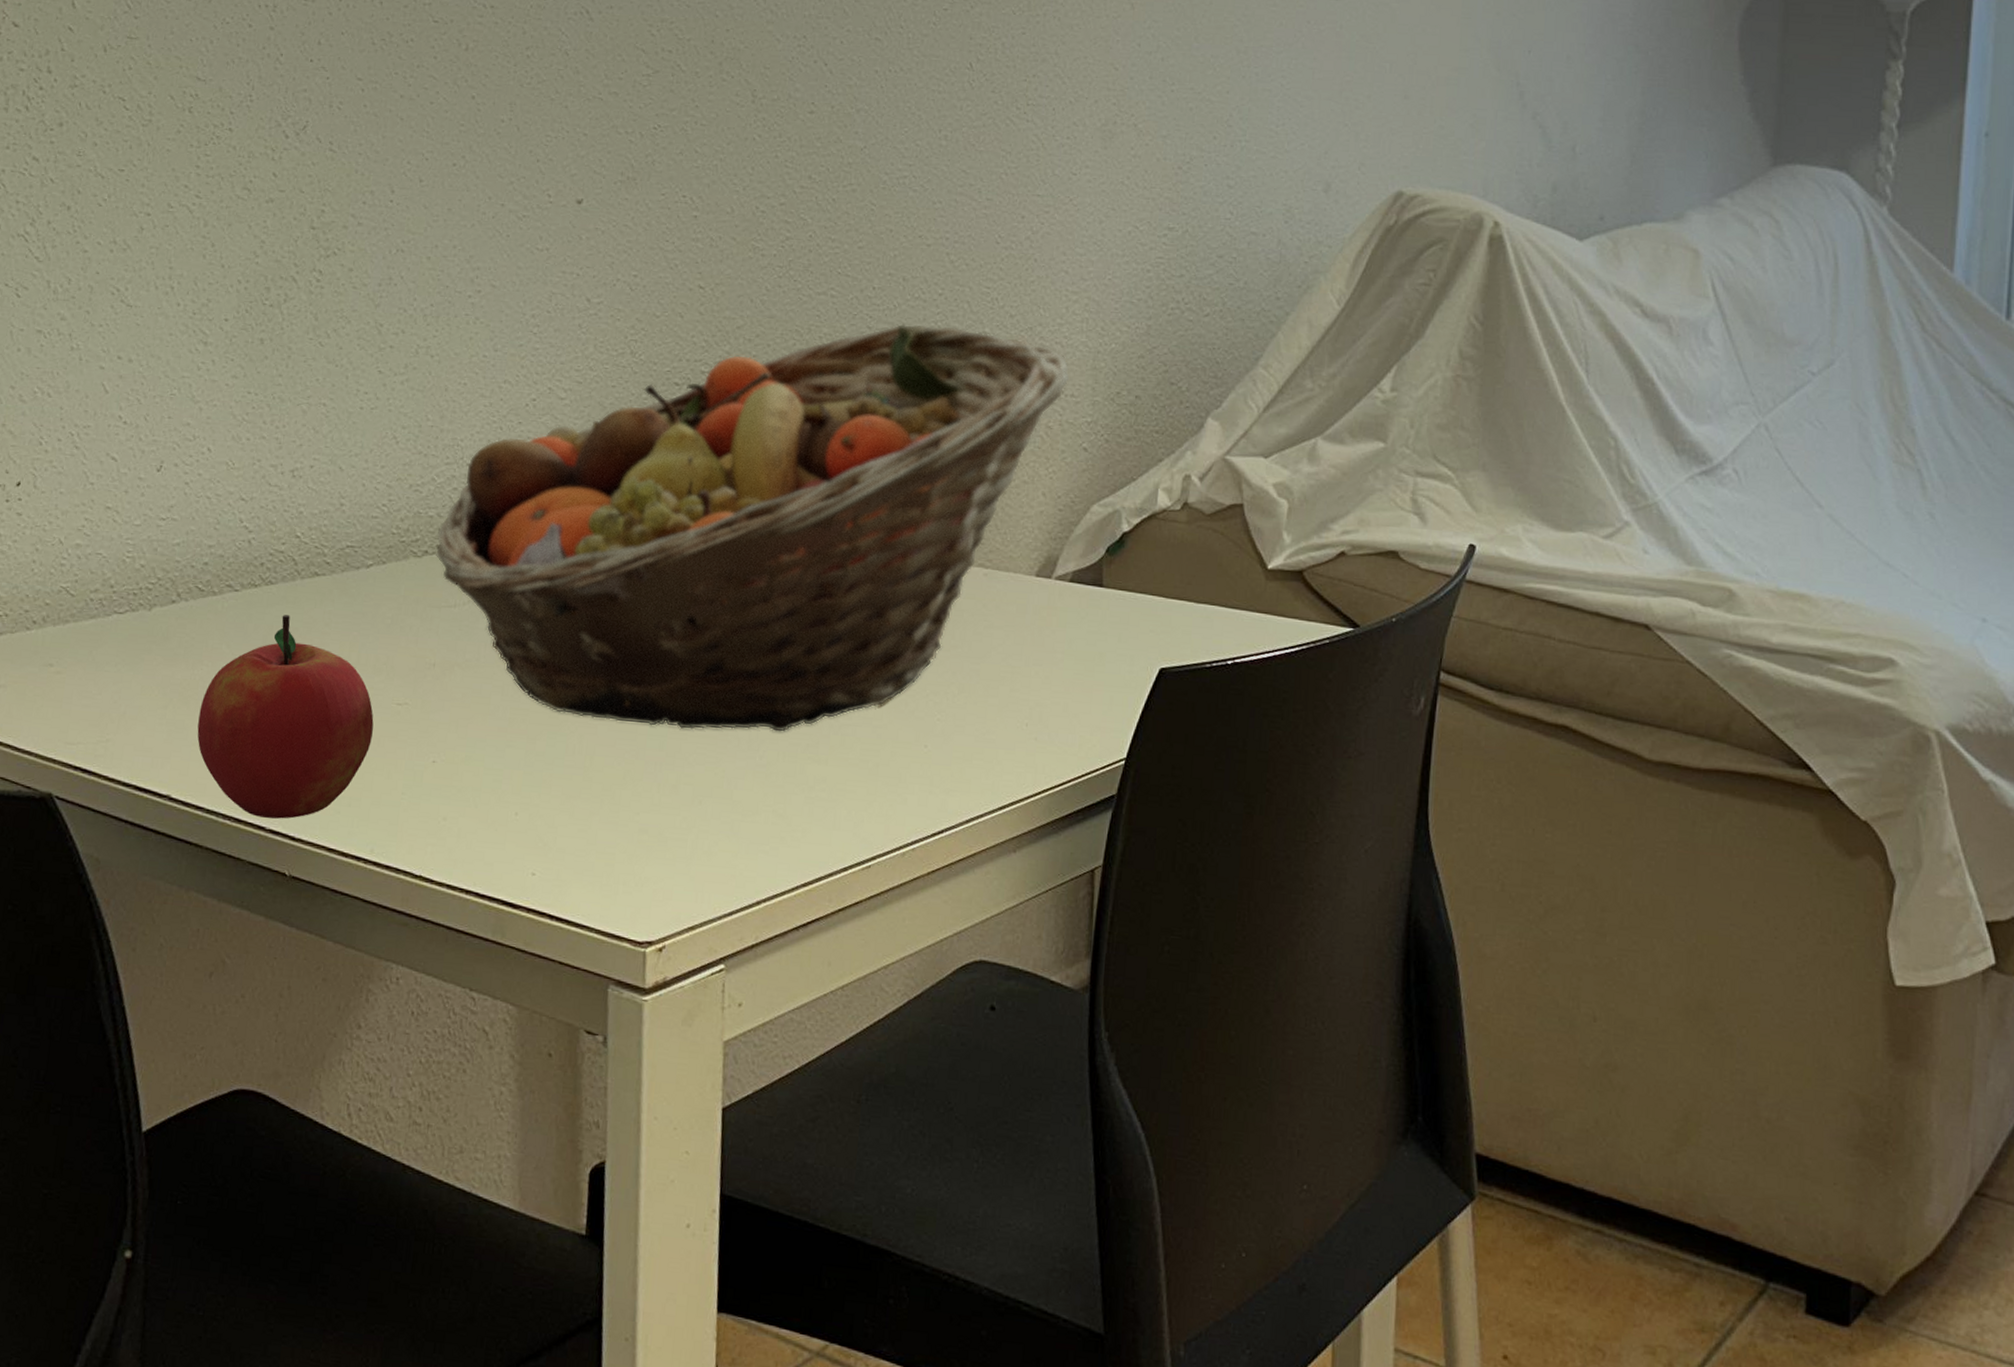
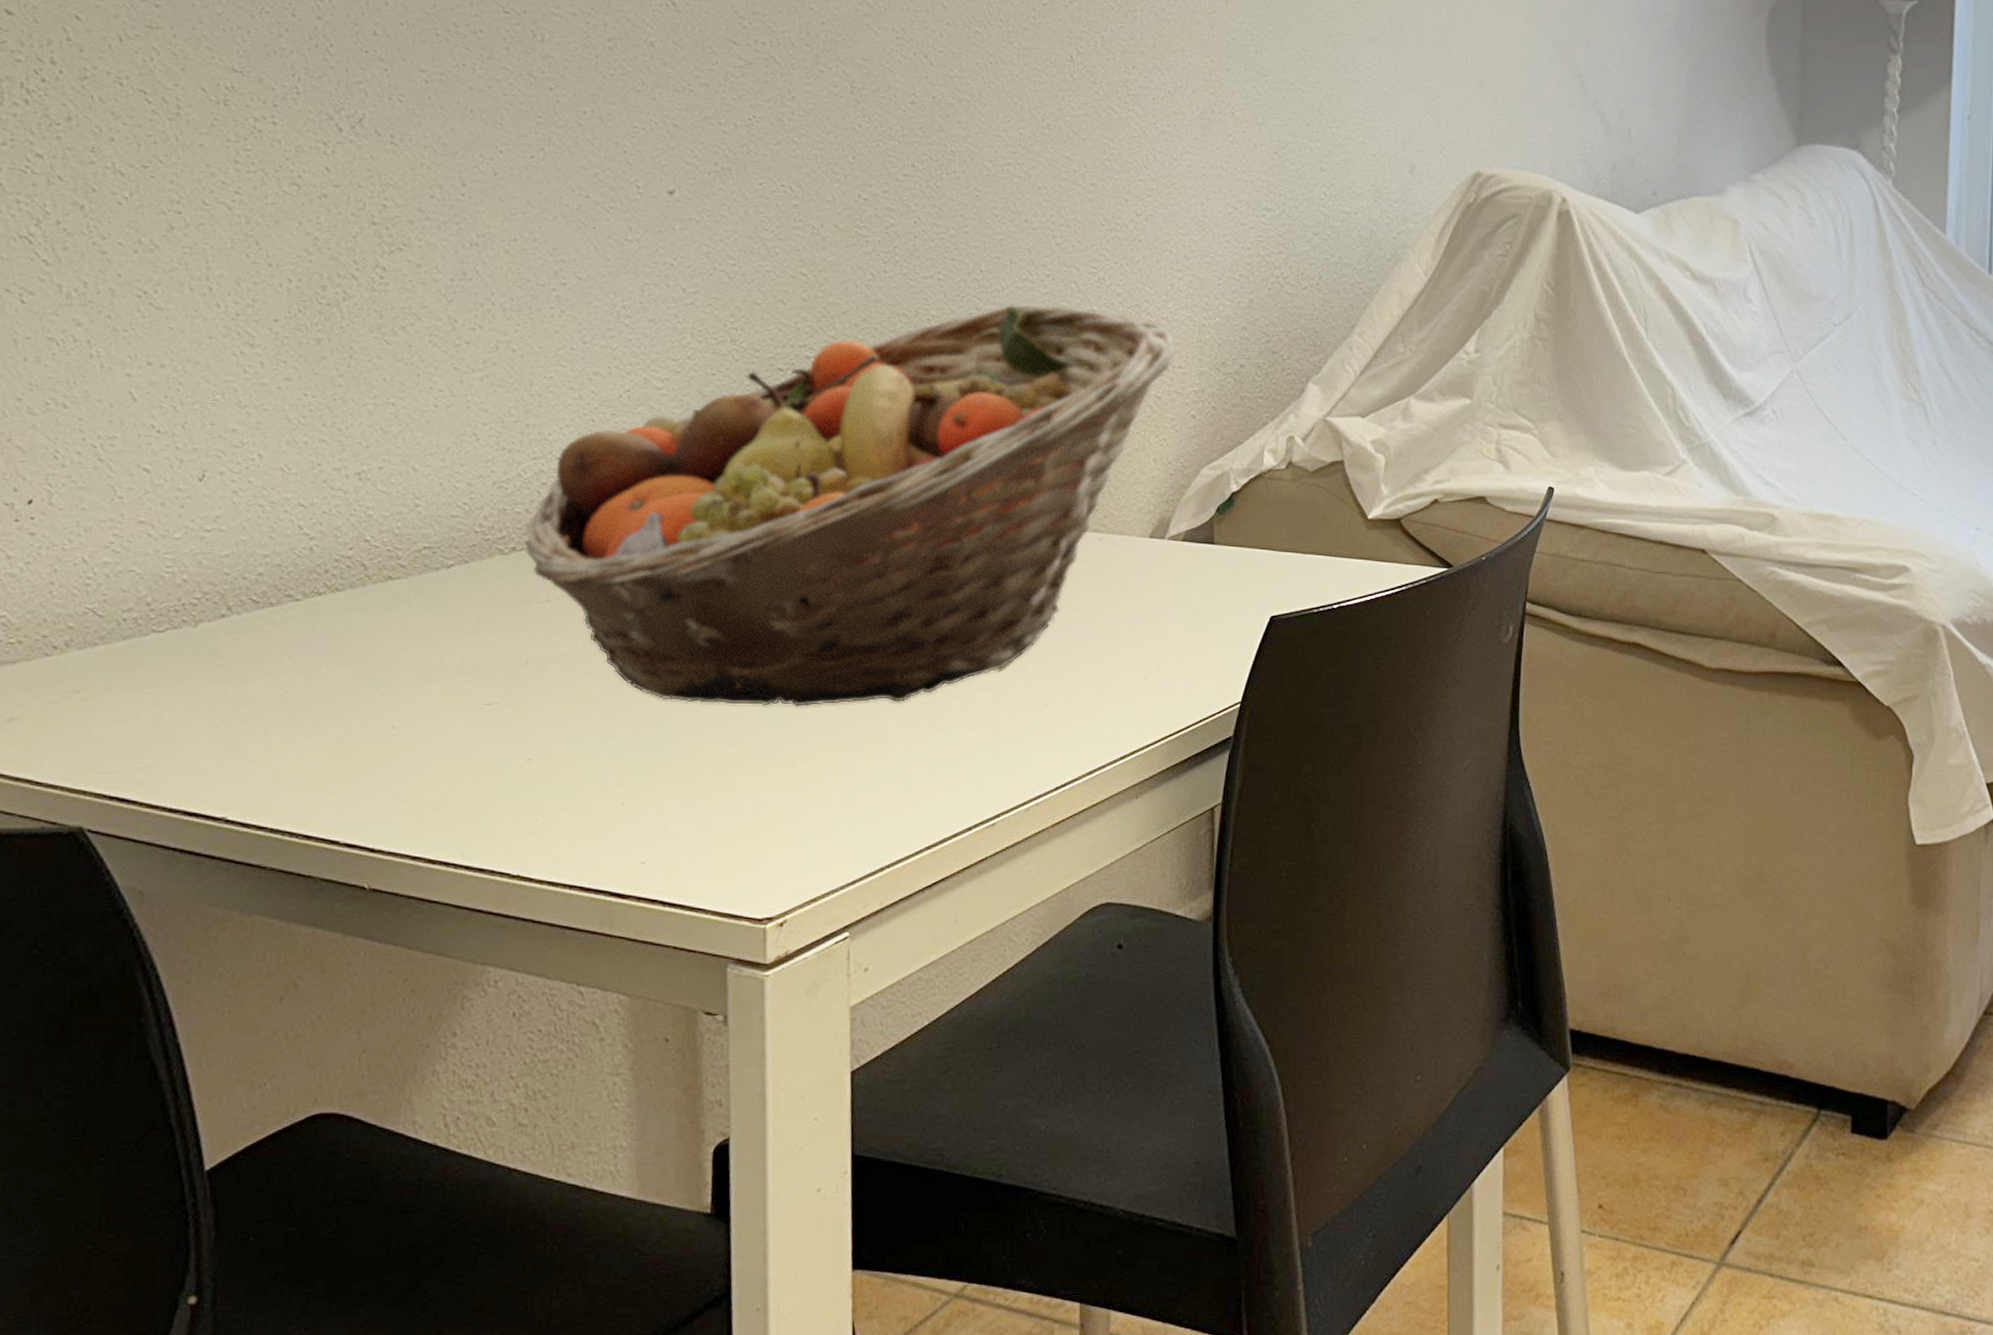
apple: present [197,615,374,819] -> none [256,622,461,831]

